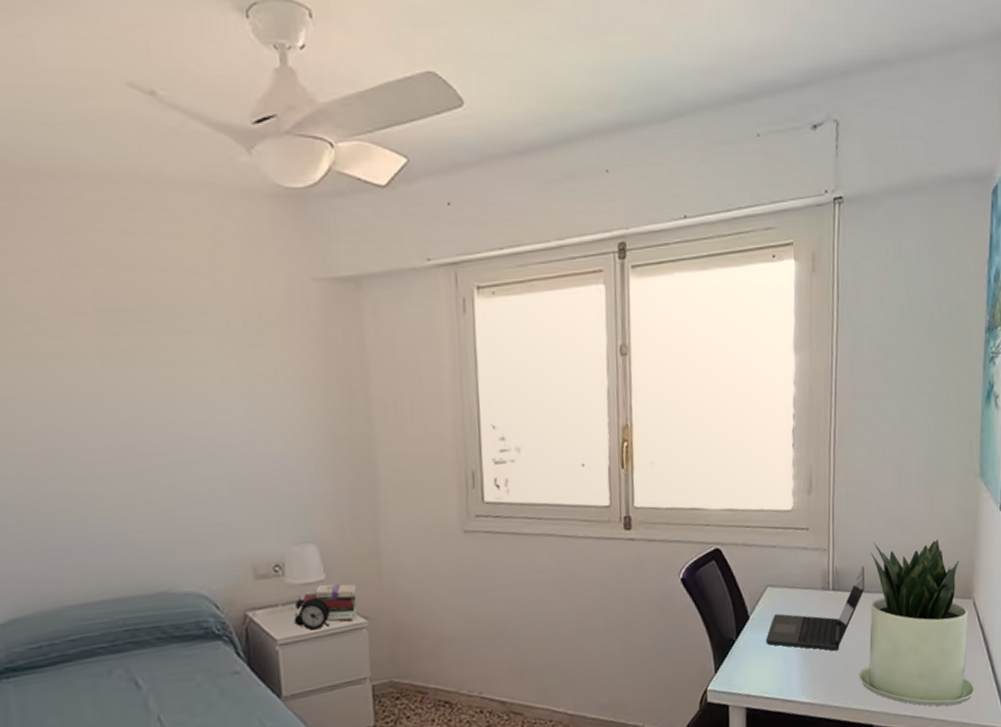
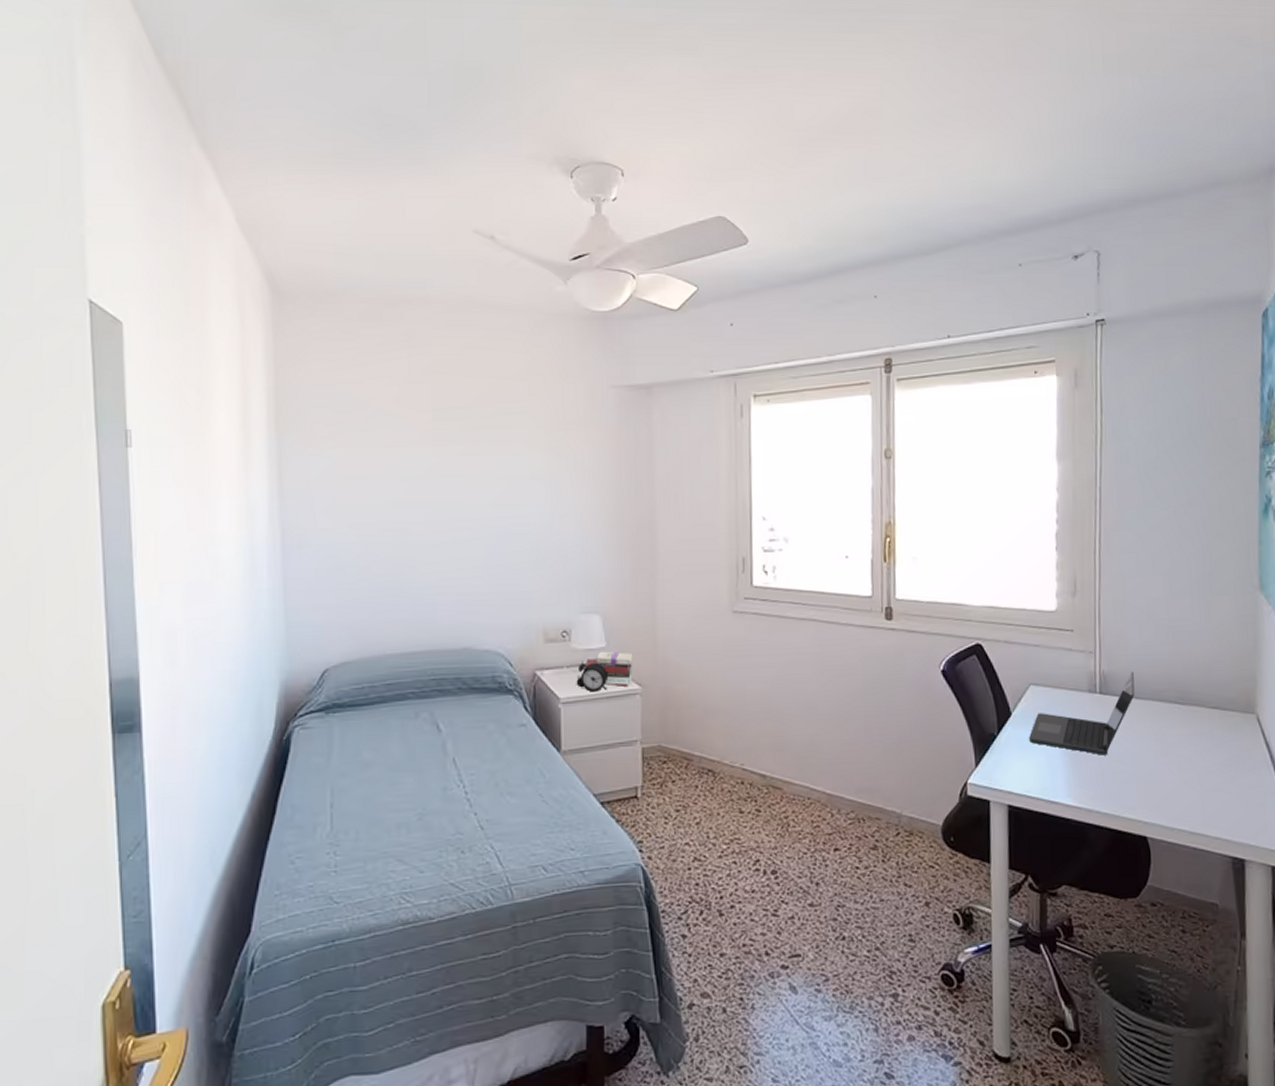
planter: present [858,539,976,707] -> none [1129,648,1264,825]

